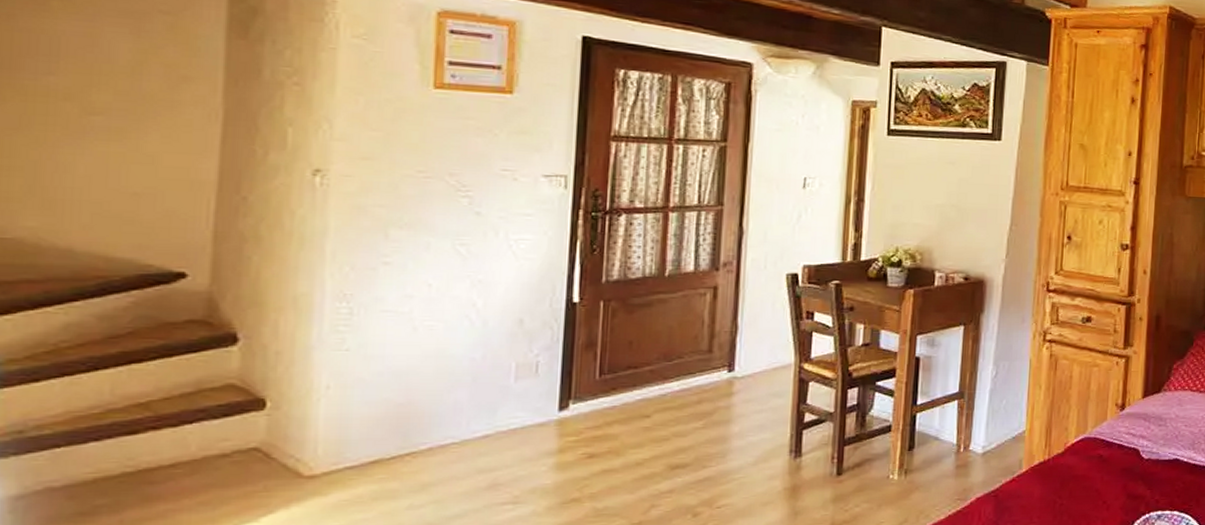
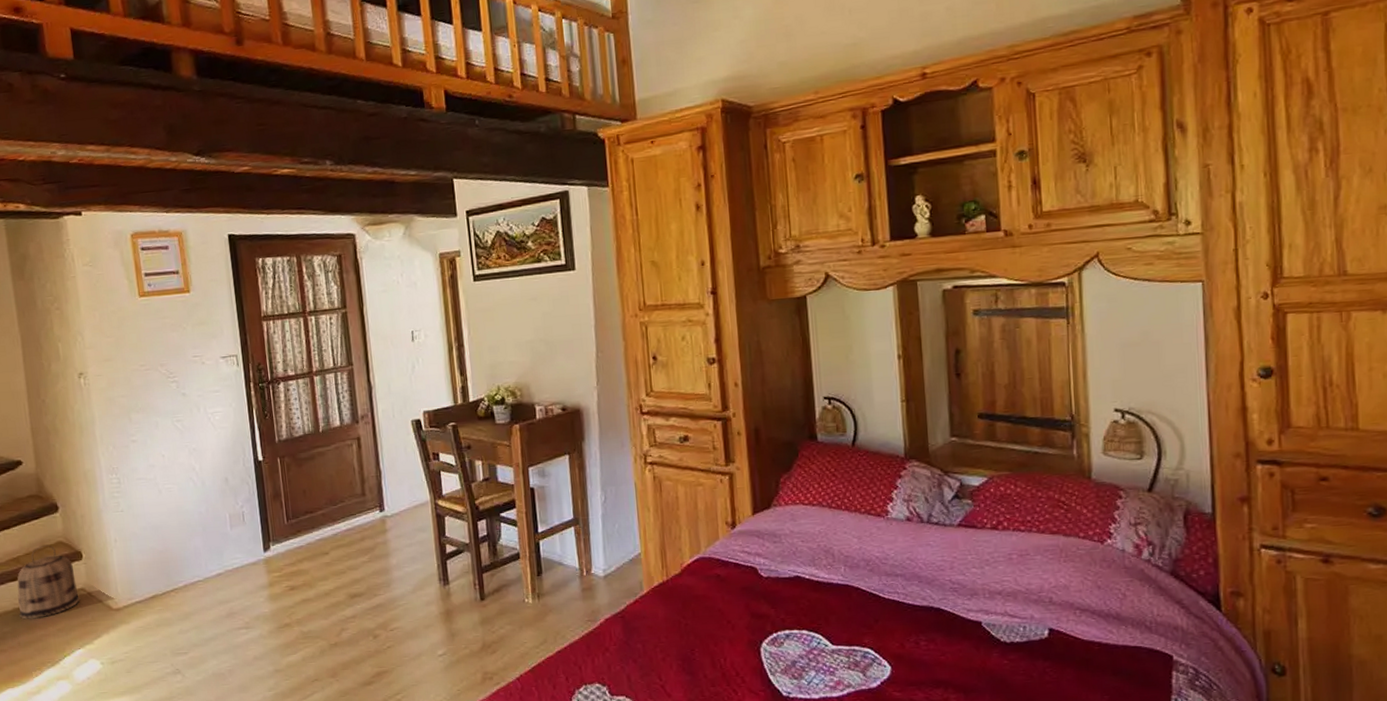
basket: none [131,387,249,488] -> present [17,544,80,620]

